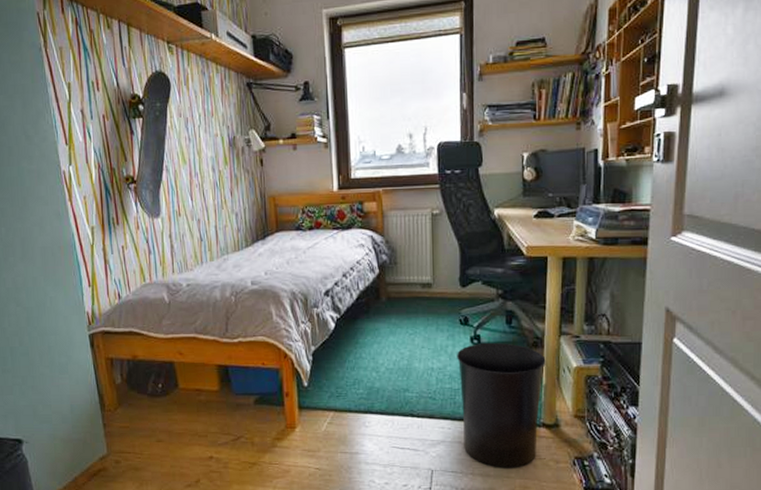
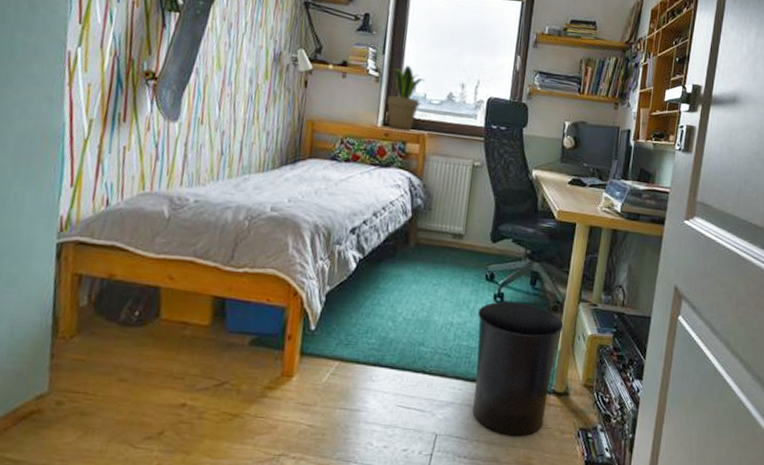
potted plant: none [339,125,373,191] -> present [387,65,426,131]

